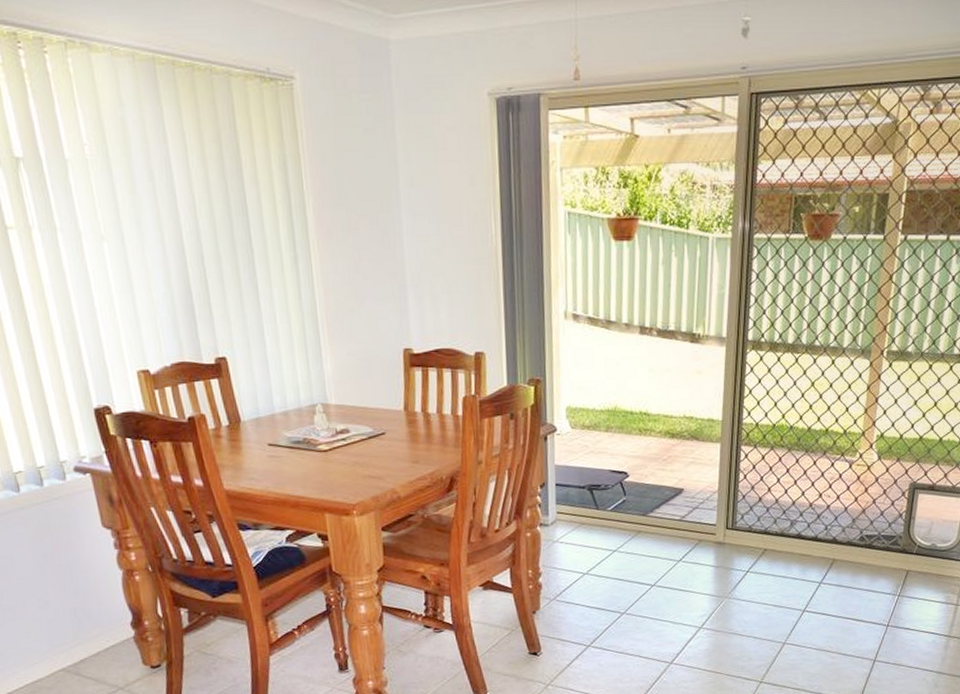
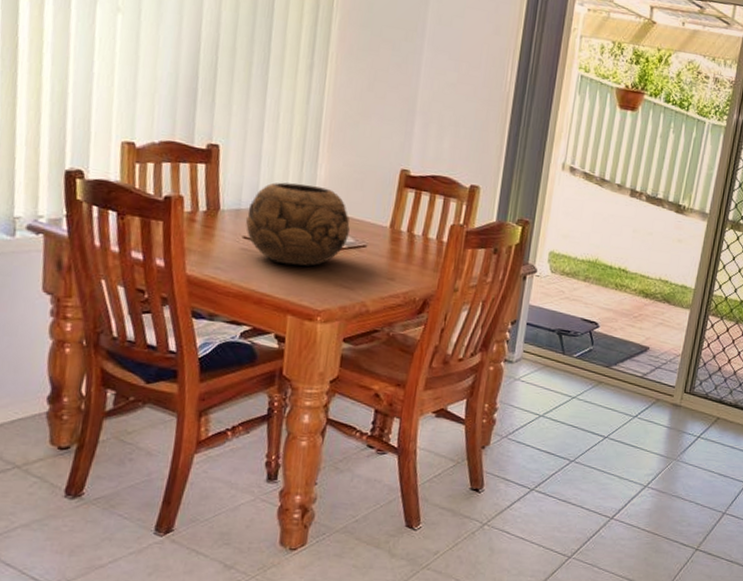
decorative bowl: none [266,381,367,465] -> present [245,182,350,266]

